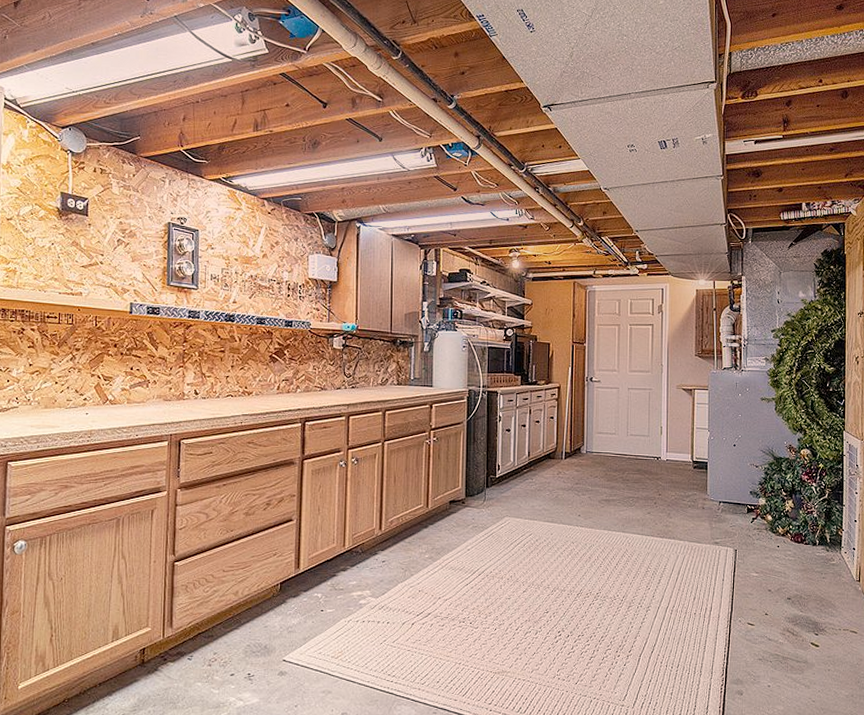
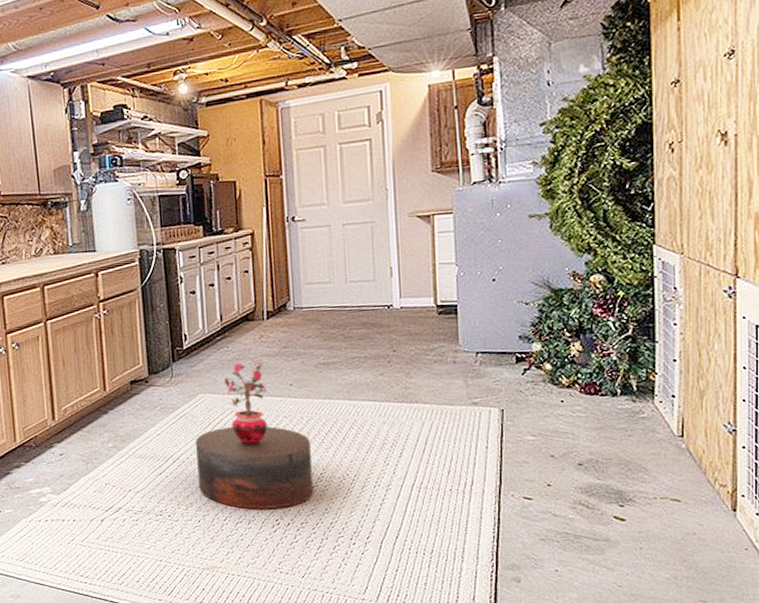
stool: none [498,547,591,621] -> present [196,426,314,509]
potted plant: none [526,492,560,565] -> present [223,359,268,446]

